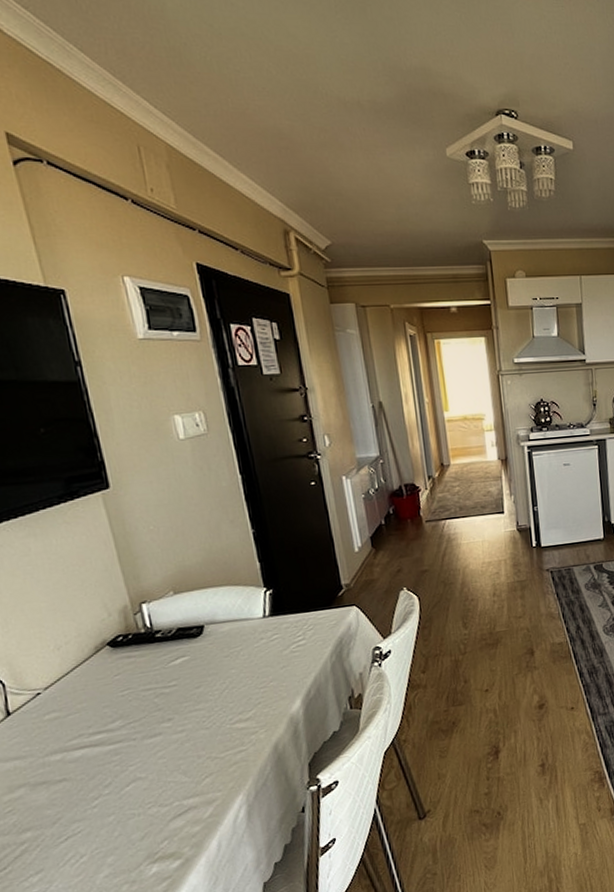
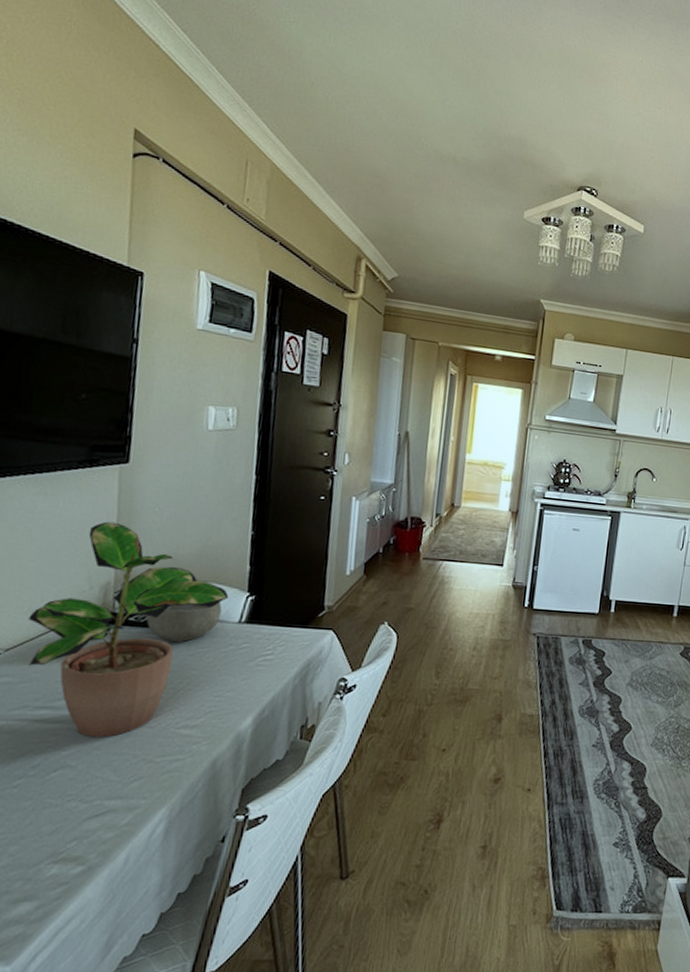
potted plant: none [57,548,247,750] -> present [28,521,229,737]
bowl: none [173,602,245,648] -> present [146,602,222,642]

